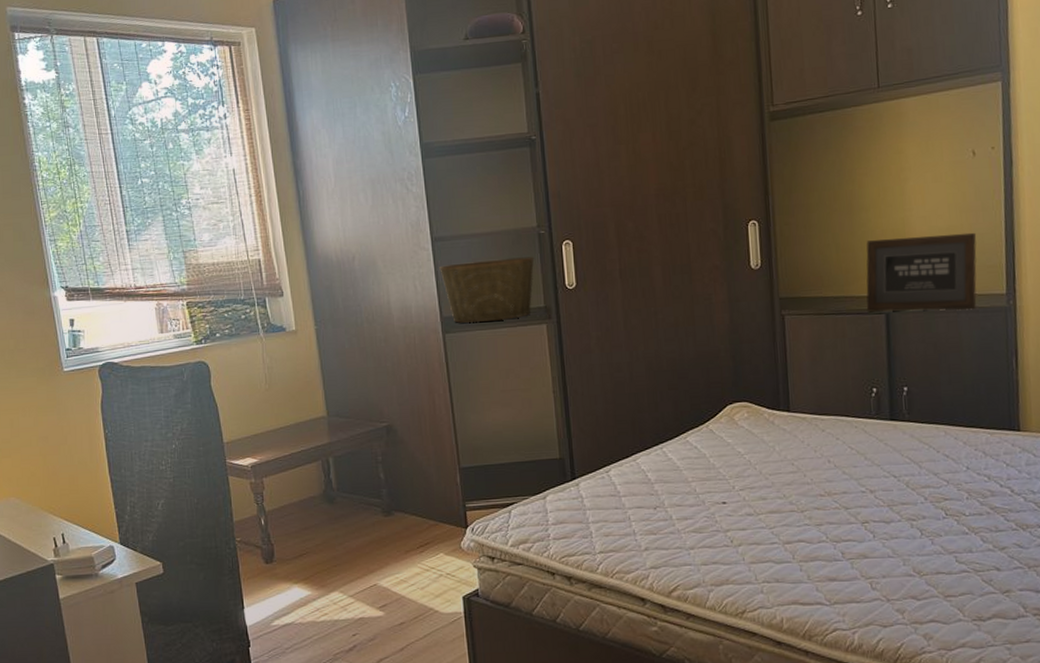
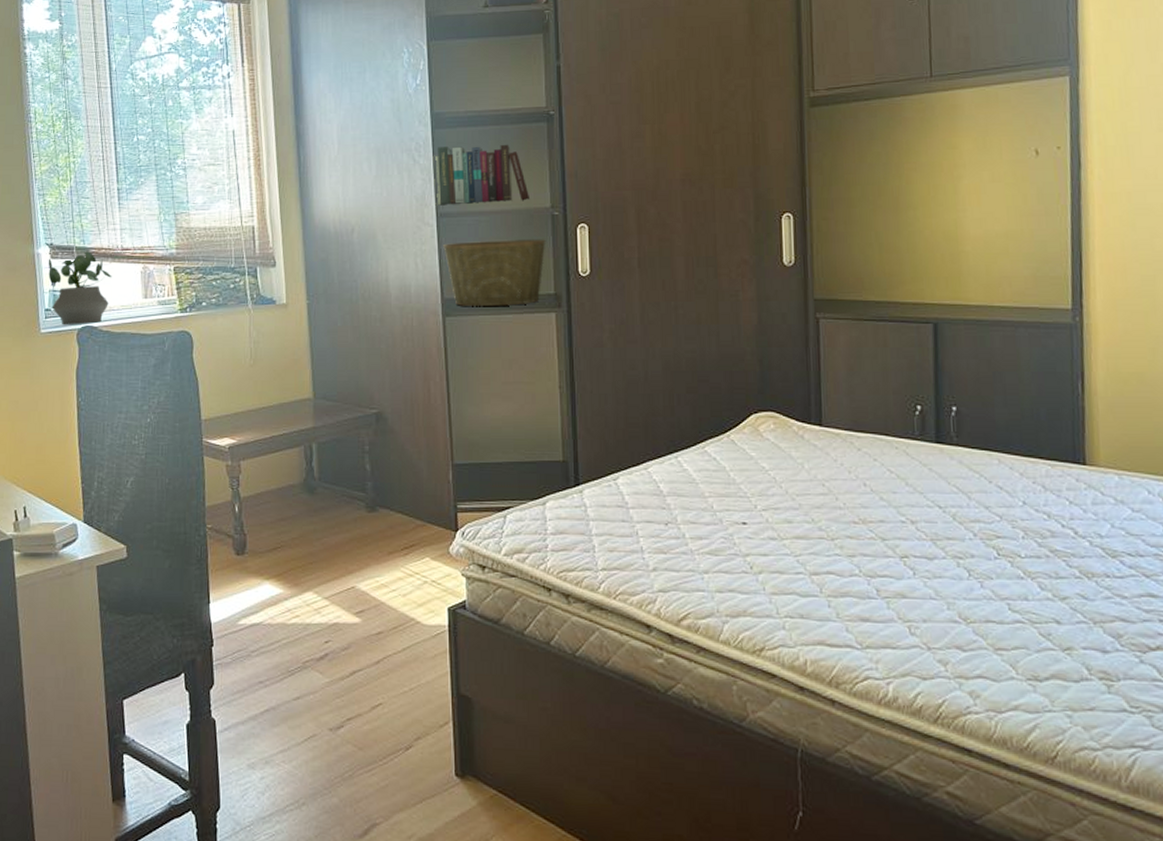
potted plant: none [65,292,128,363] -> present [48,251,112,325]
books: none [424,169,518,231] -> present [433,144,531,206]
picture frame: present [866,232,977,312] -> none [911,239,1039,325]

